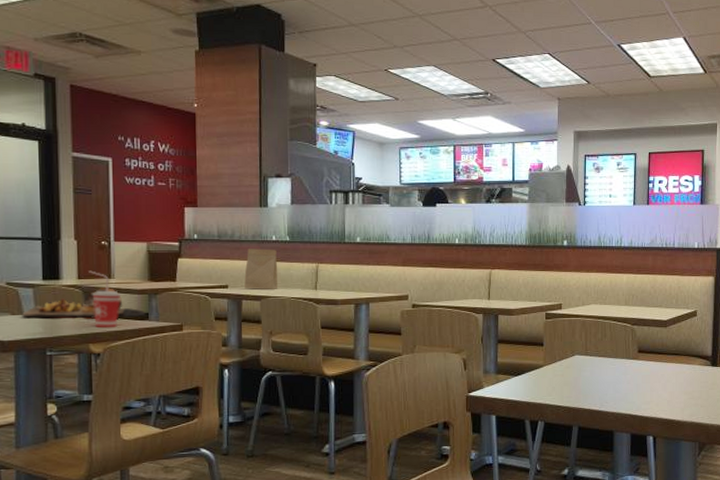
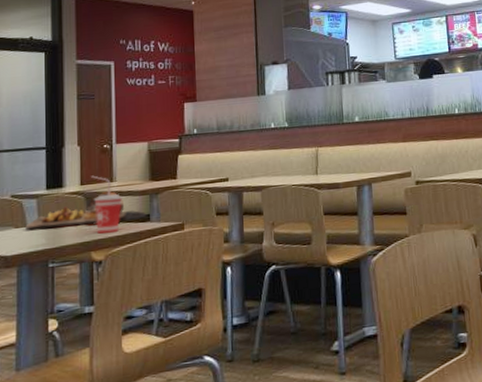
paper bag: present [244,249,278,290] -> none [244,137,279,181]

